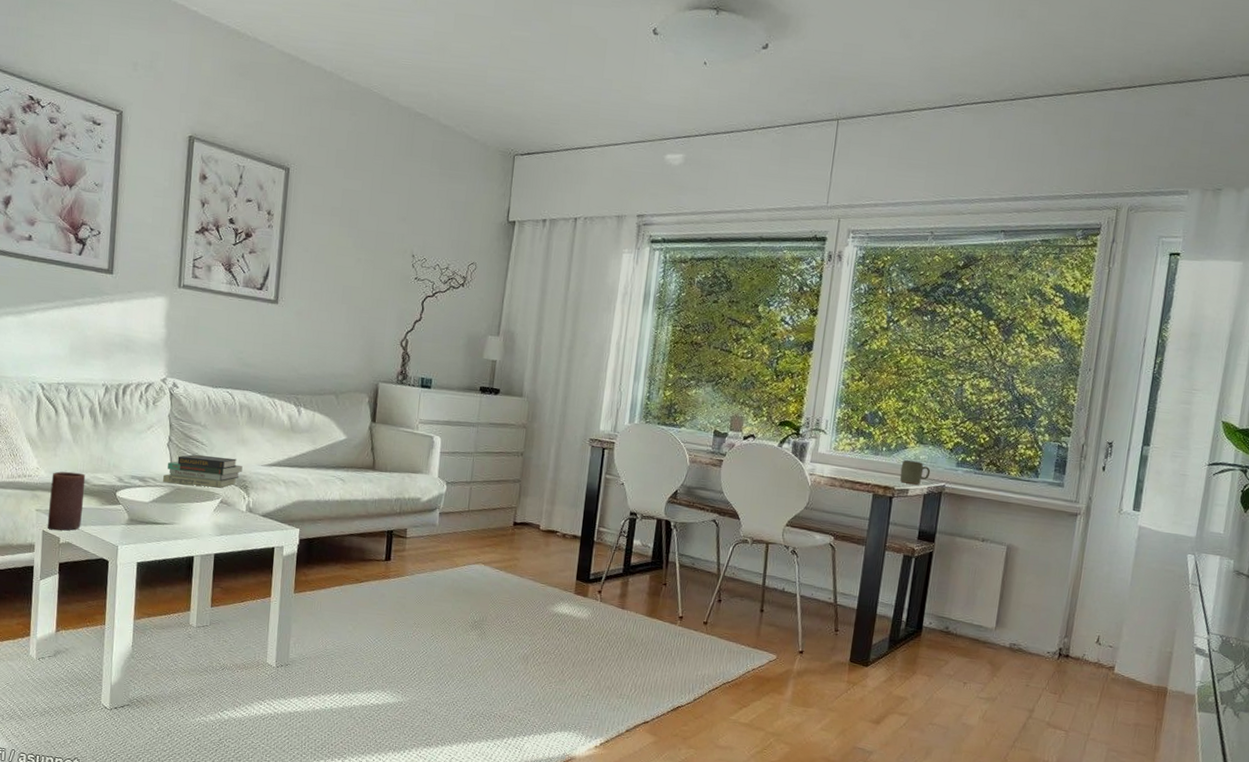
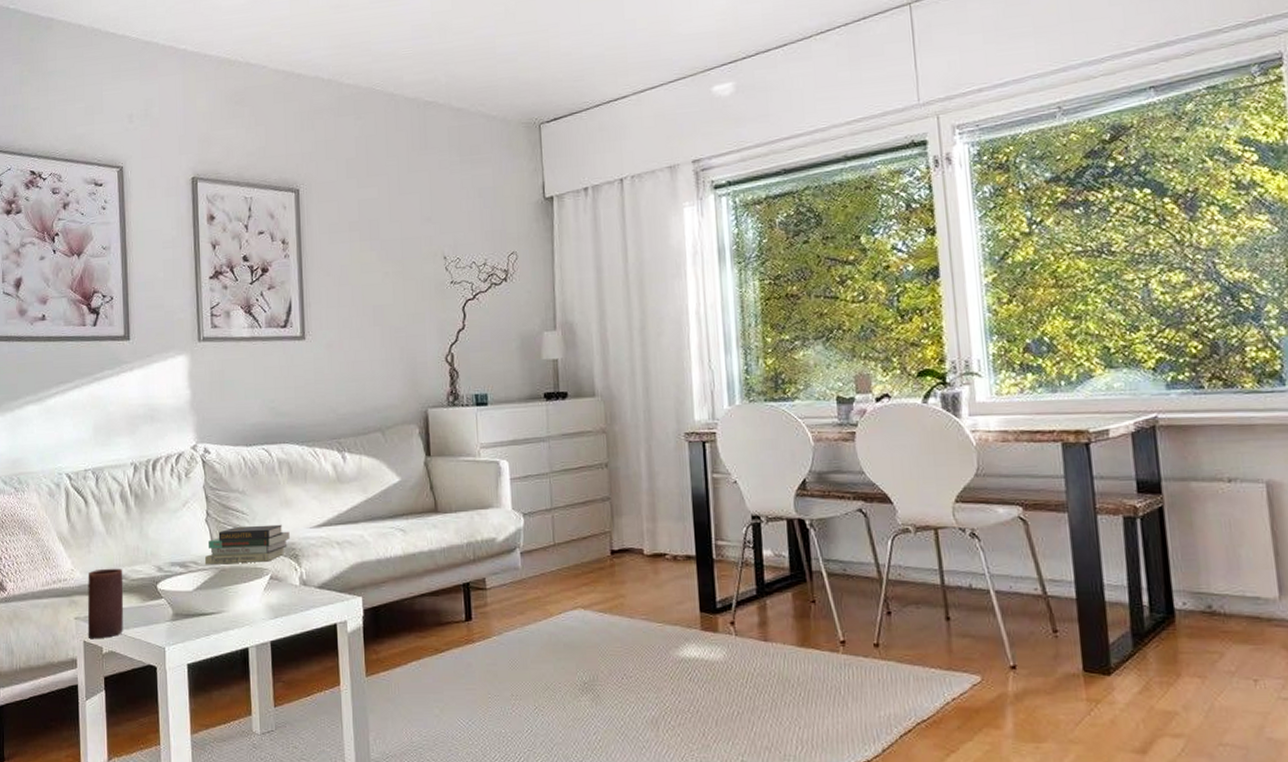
mug: present [899,460,931,485] -> none [1090,392,1133,422]

